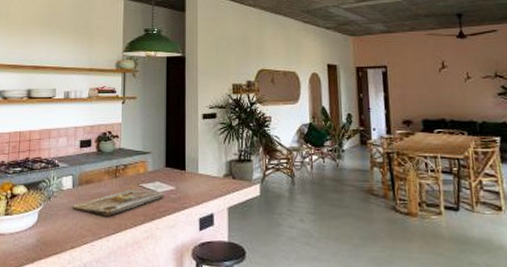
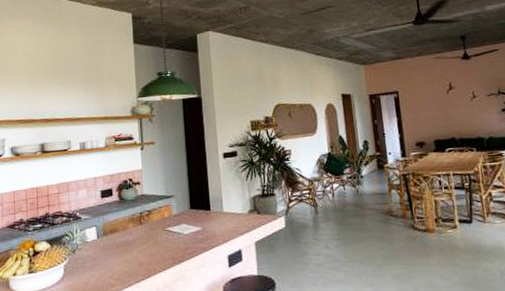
cutting board: present [72,189,164,216] -> none [98,234,191,263]

